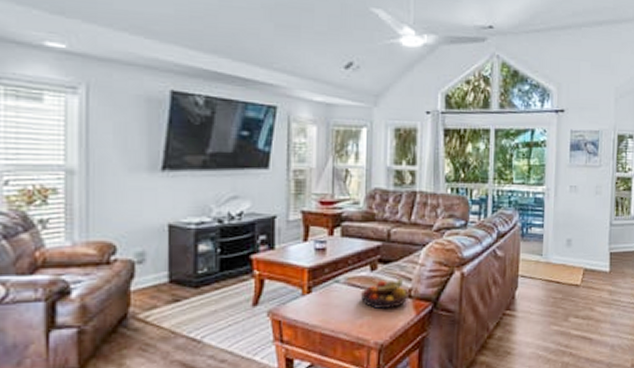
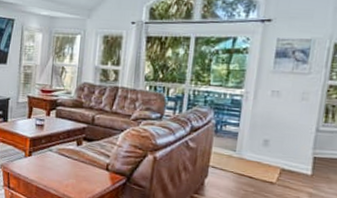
fruit bowl: present [360,278,410,310] -> none [67,153,108,177]

